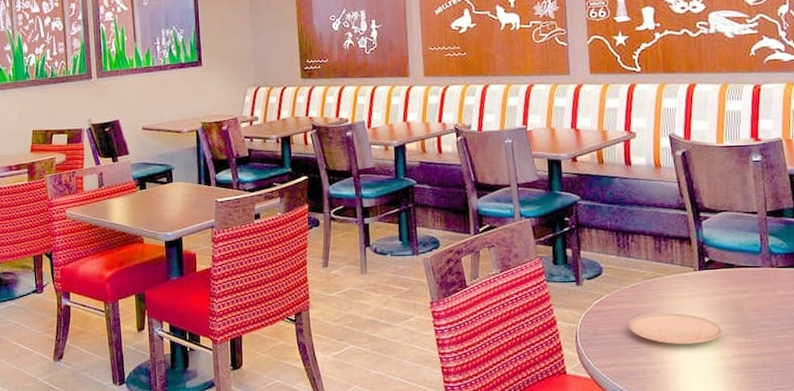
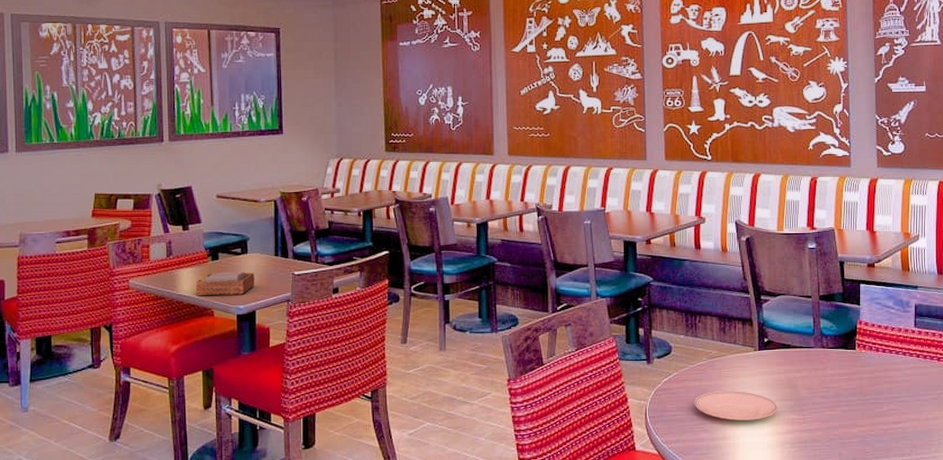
napkin holder: none [126,200,181,224] -> present [195,271,255,296]

